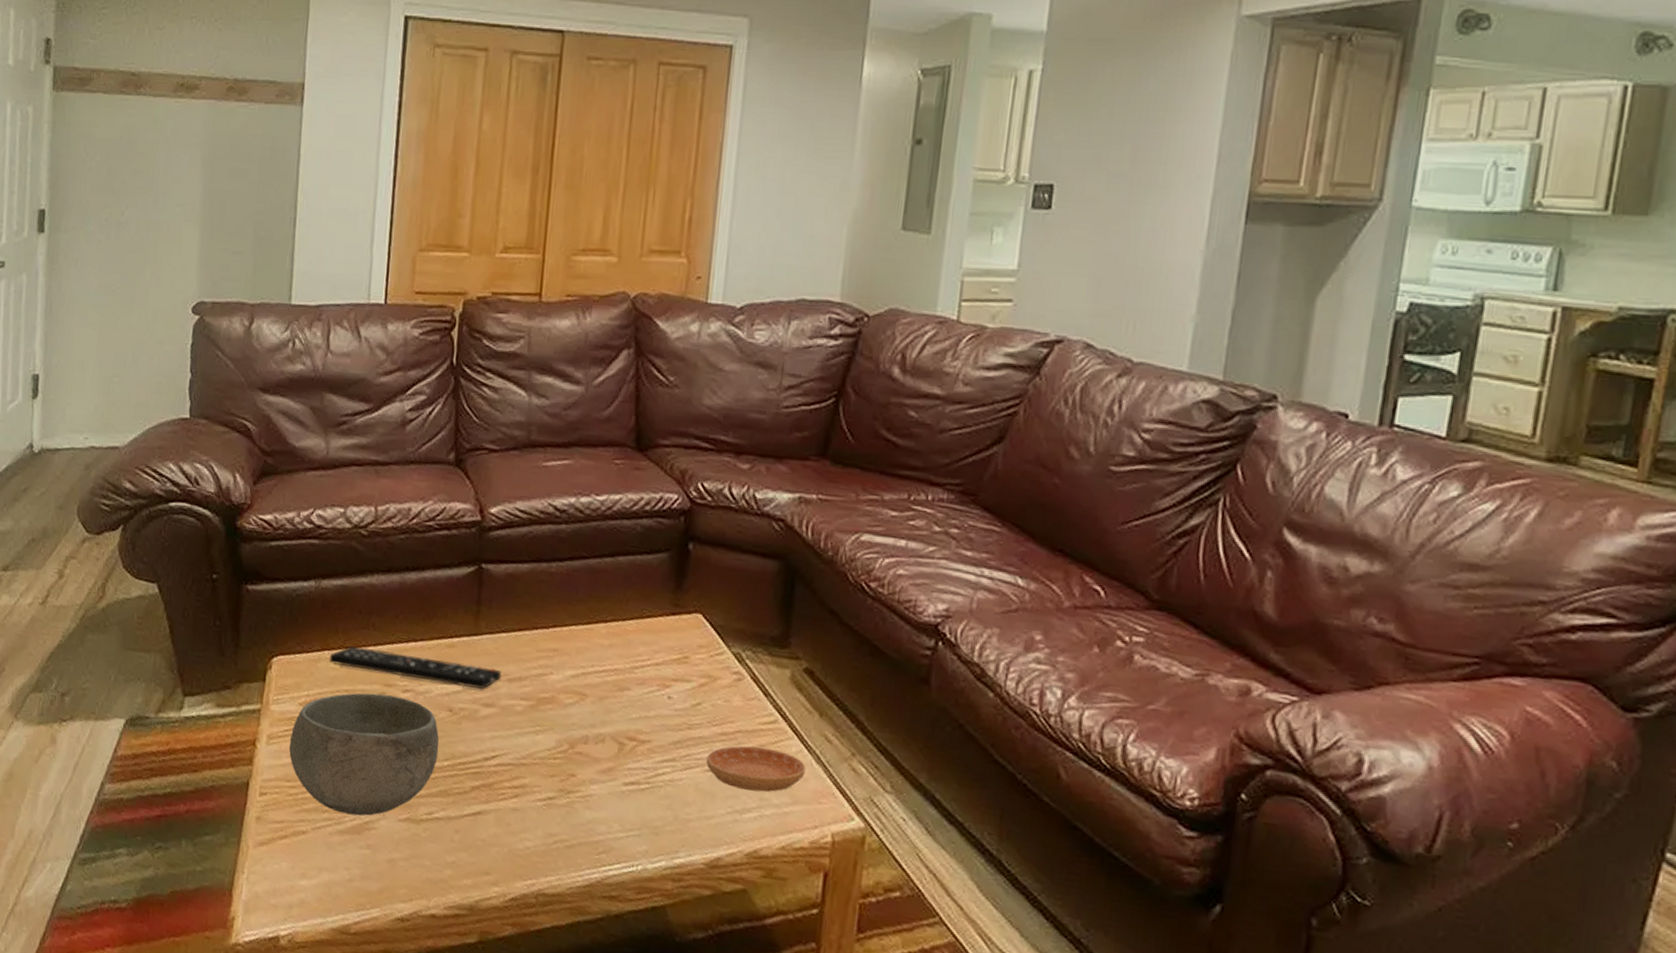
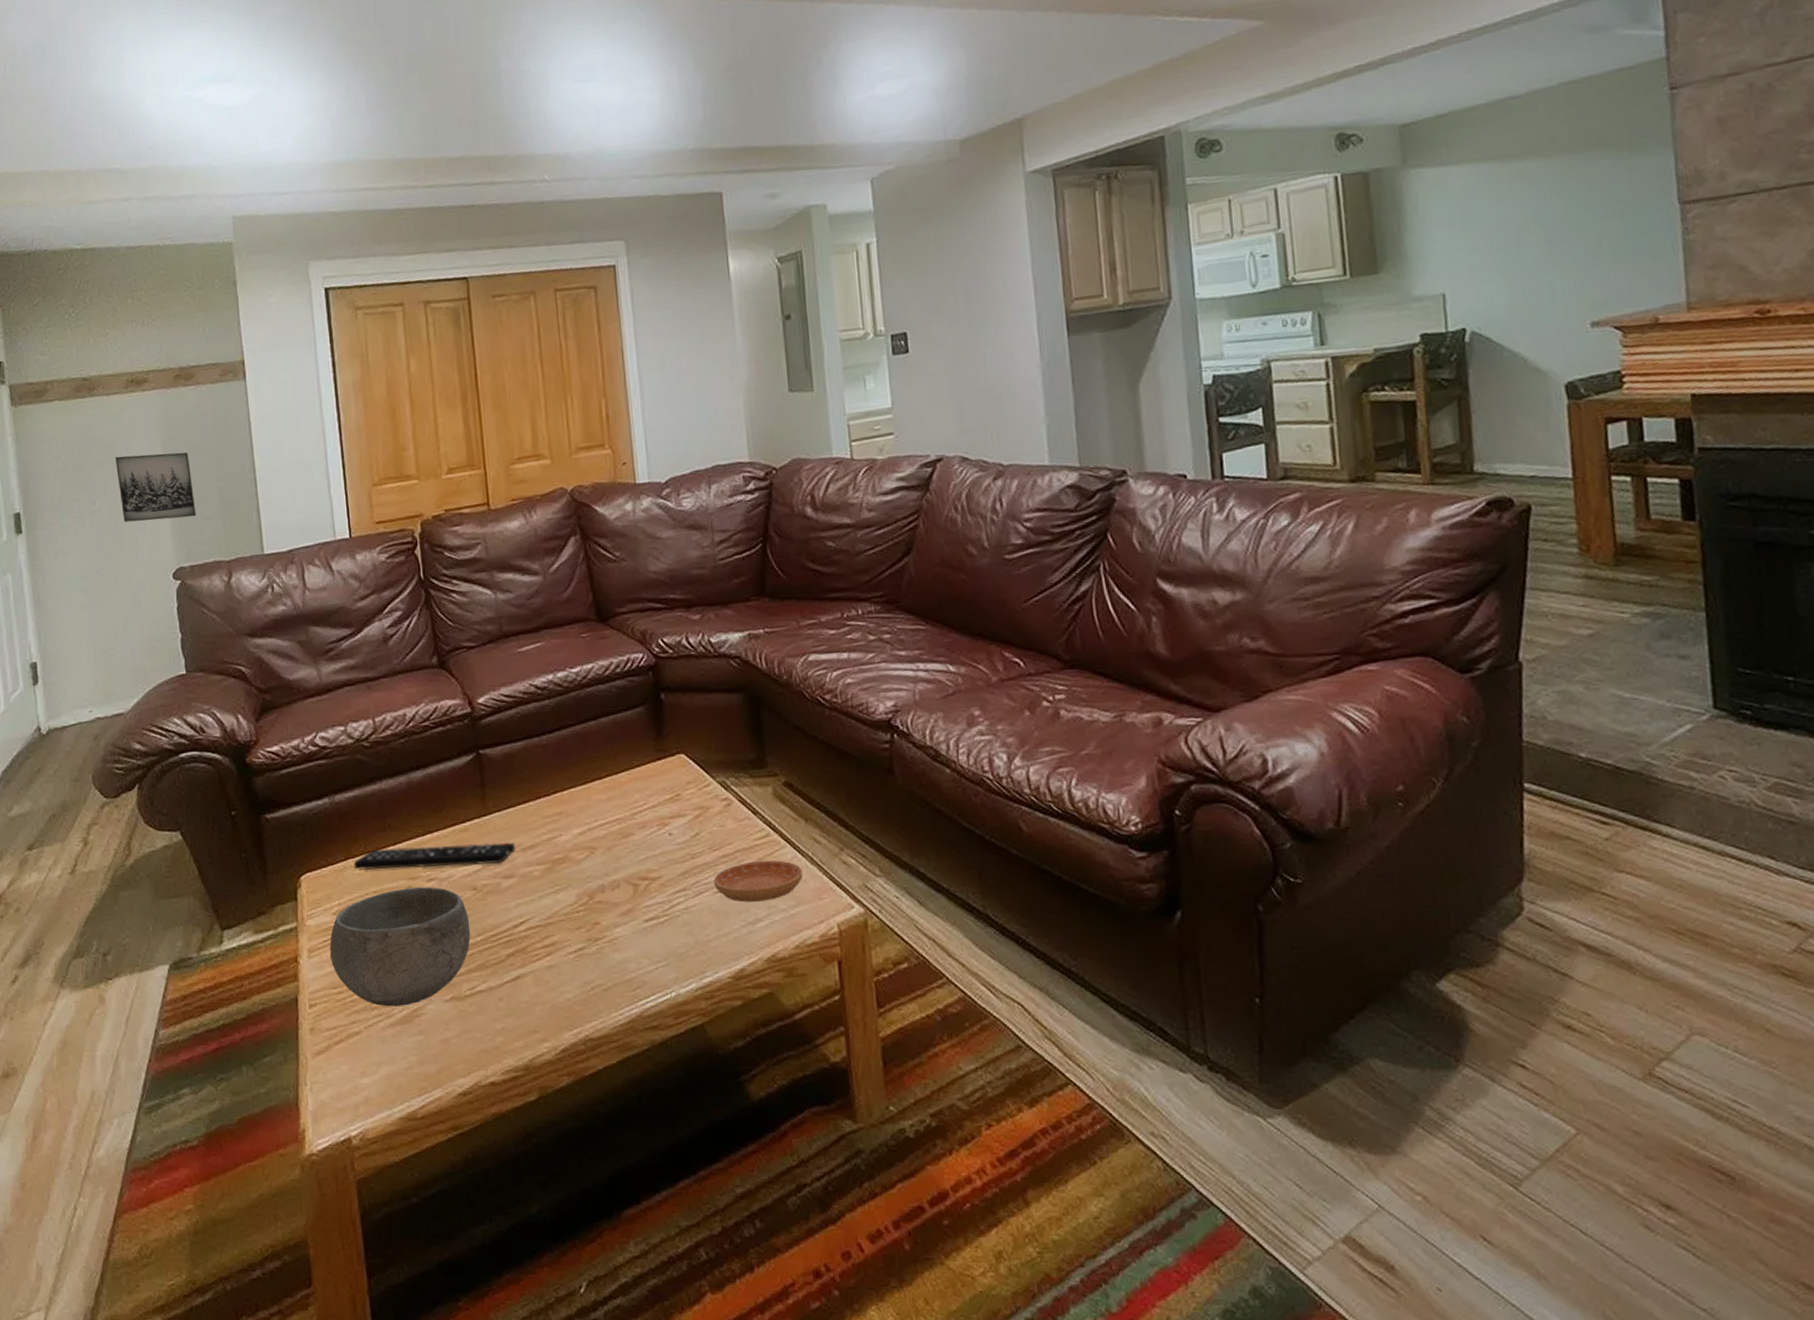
wall art: none [150,167,229,249] -> present [116,452,197,523]

